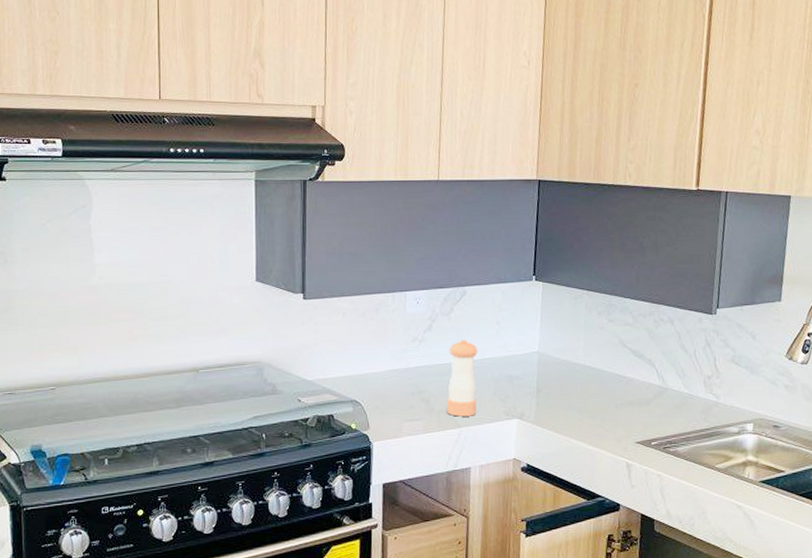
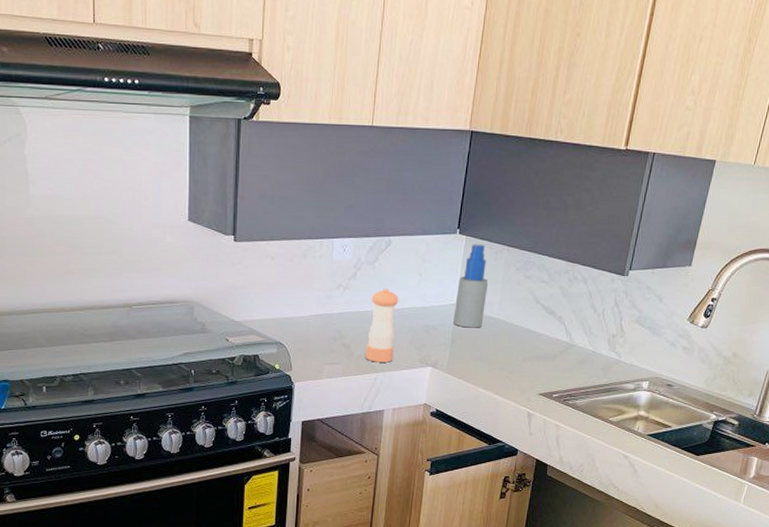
spray bottle: none [537,290,570,376] -> present [453,244,488,328]

